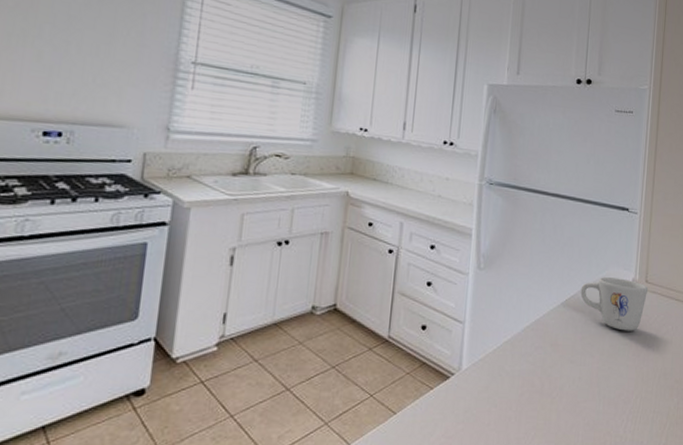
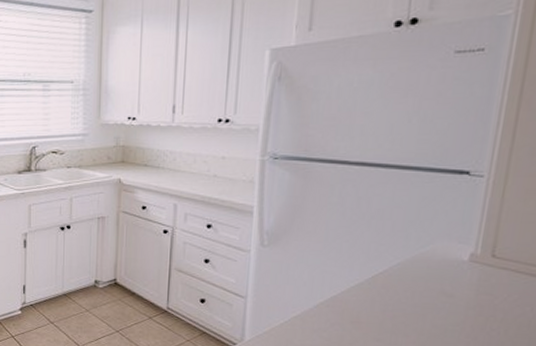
mug: present [580,277,649,331] -> none [392,252,496,312]

